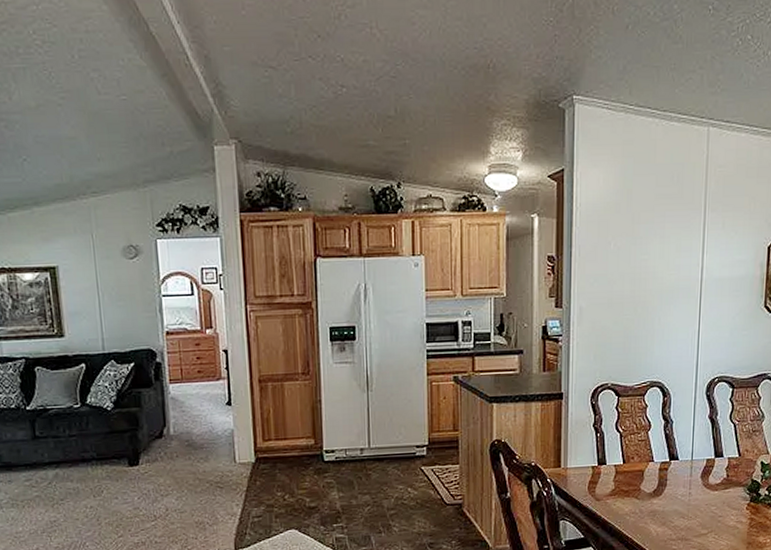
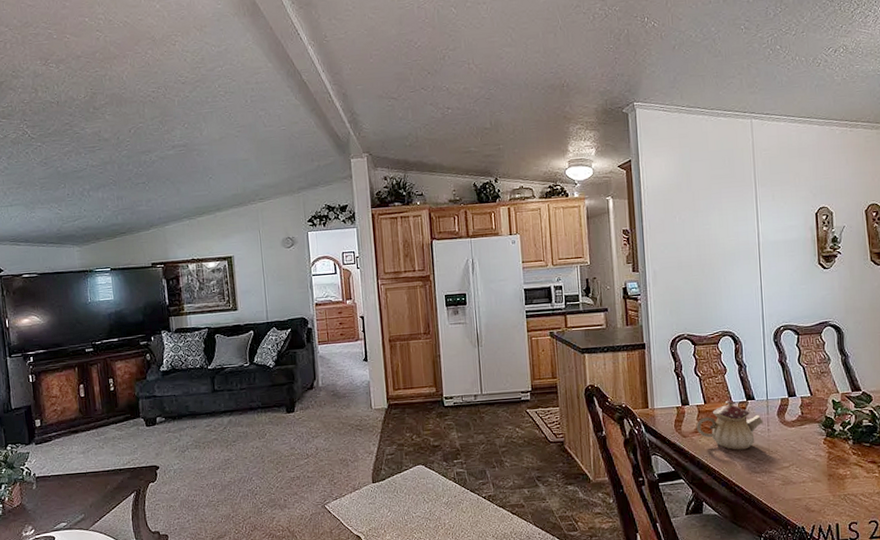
teapot: none [611,459,685,515] -> present [696,399,763,450]

